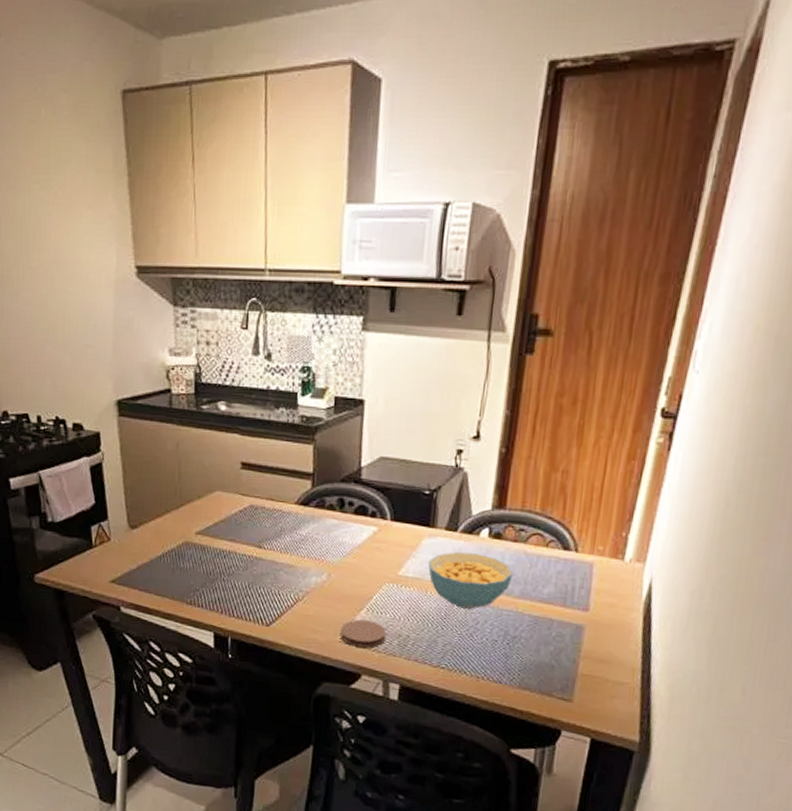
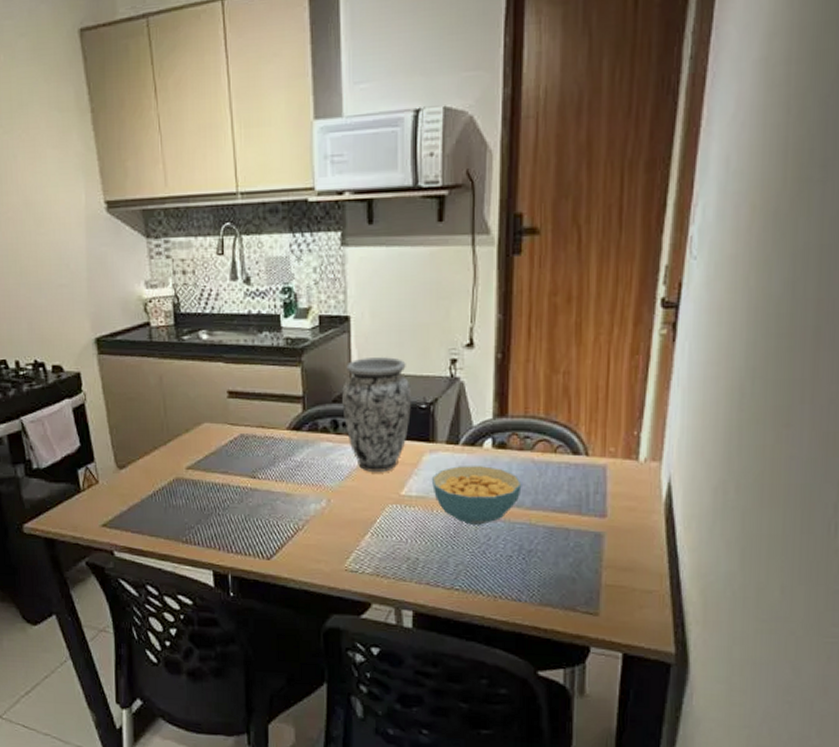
coaster: present [340,619,387,648] -> none [345,545,394,574]
vase: none [350,441,418,552] -> present [342,356,412,472]

